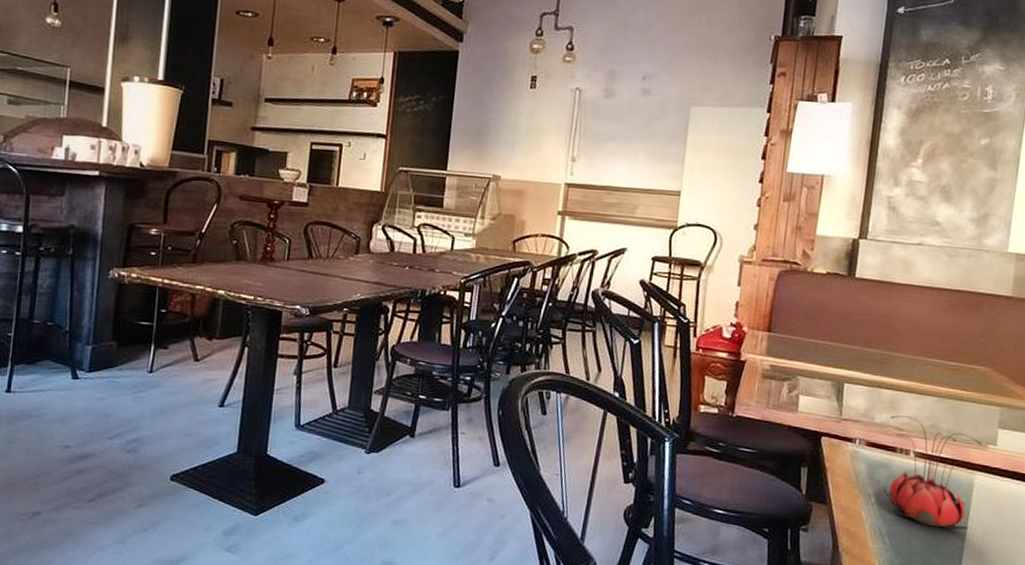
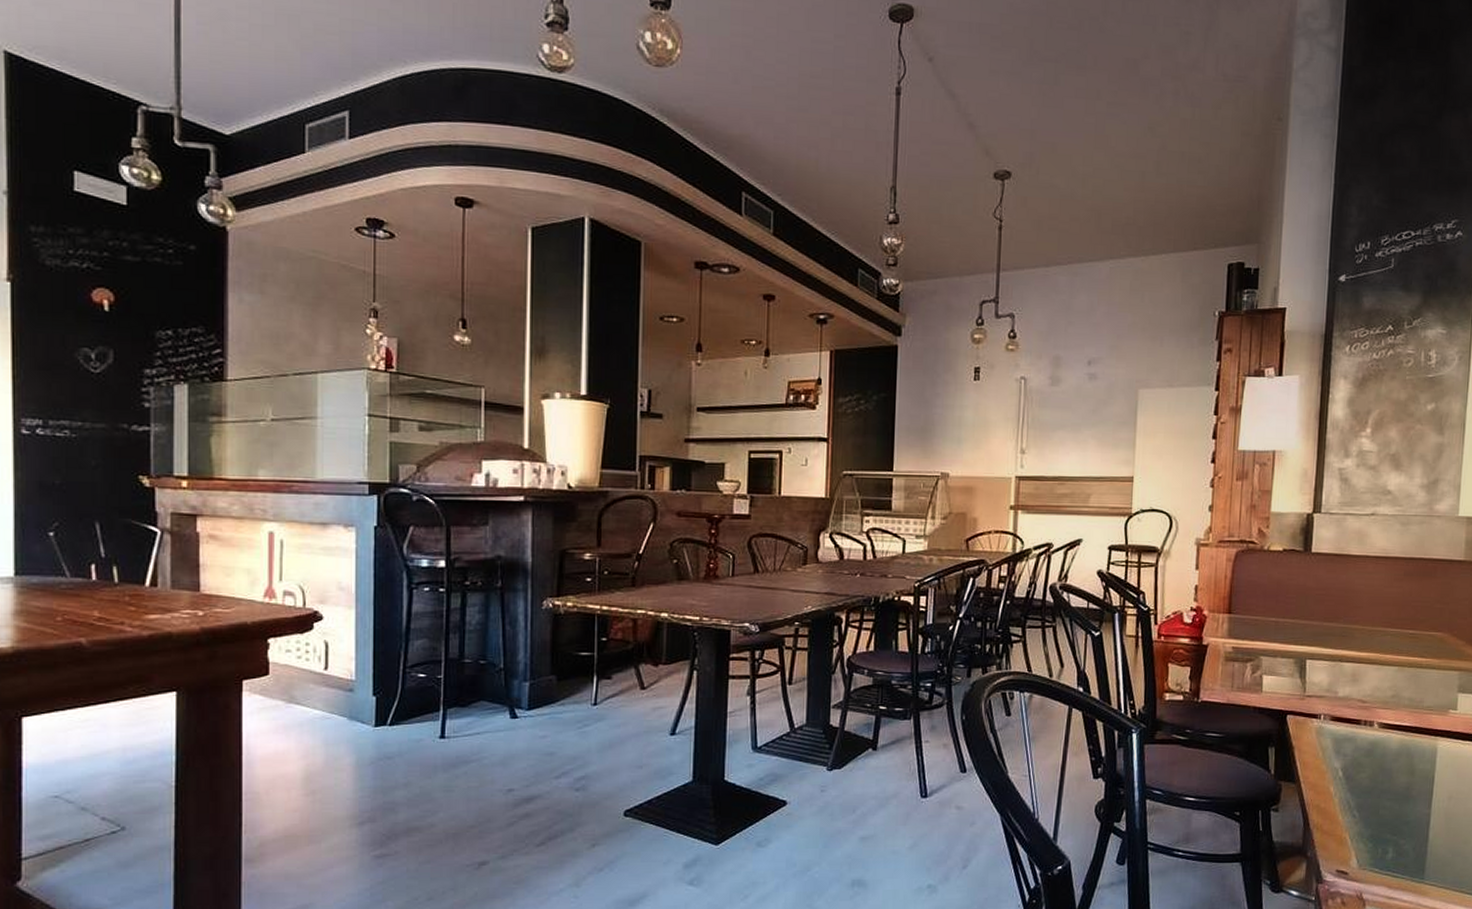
flower: present [882,415,982,530] -> none [1349,688,1443,797]

